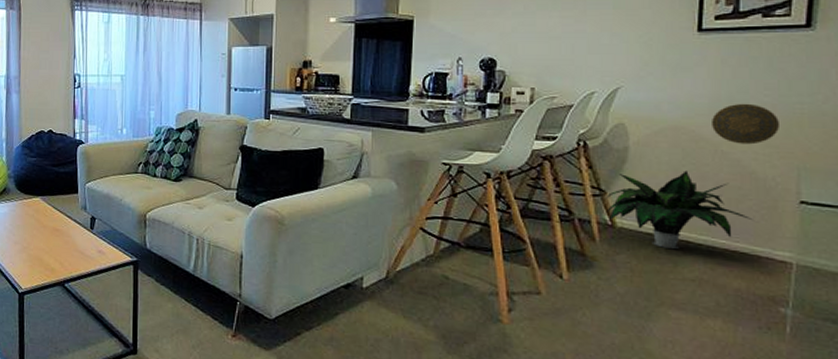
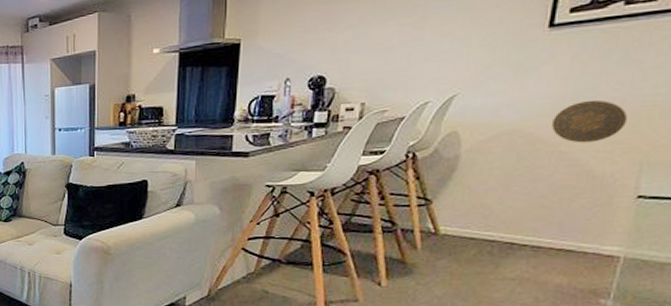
potted plant: present [606,170,753,250] -> none [430,174,584,252]

